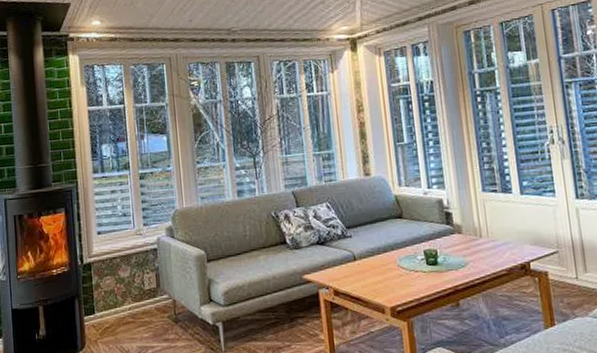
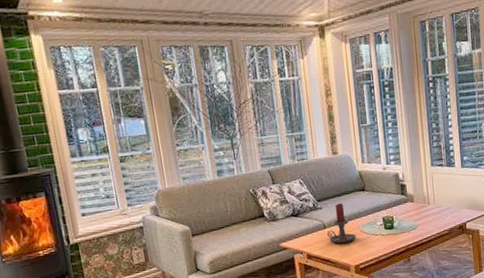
candle holder: none [358,232,393,279] -> present [327,203,357,243]

